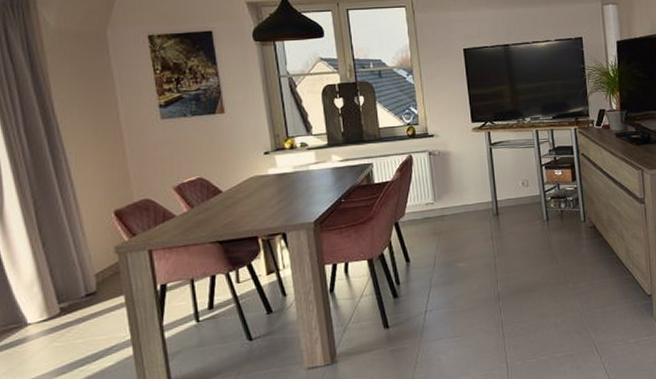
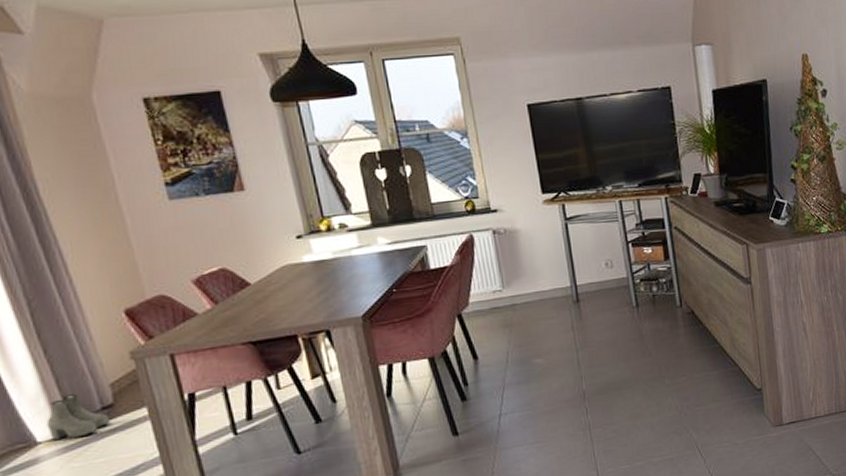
boots: none [37,282,91,323] -> present [46,394,110,441]

